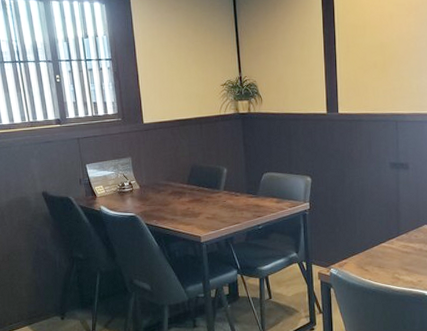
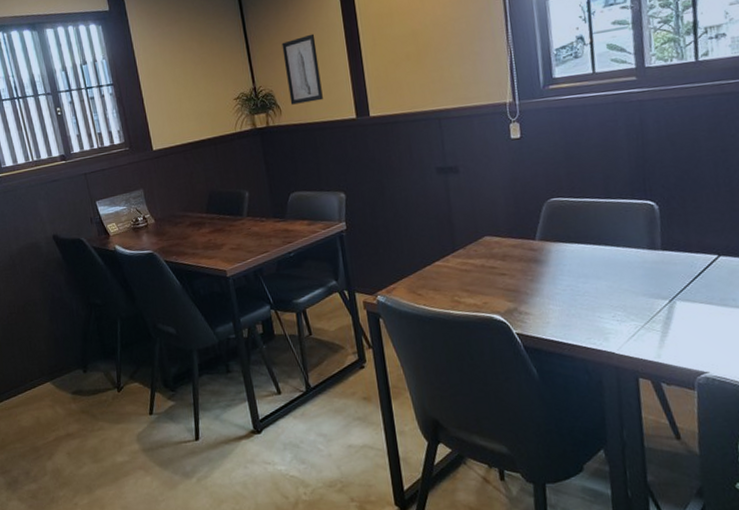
wall art: none [268,35,300,96] -> present [282,33,323,105]

